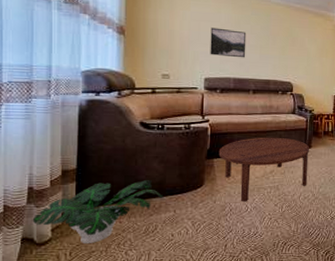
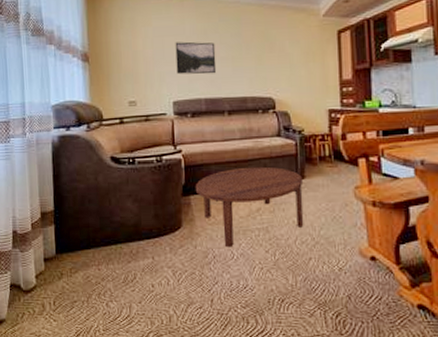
potted plant: present [32,180,164,243] -> none [18,222,141,292]

